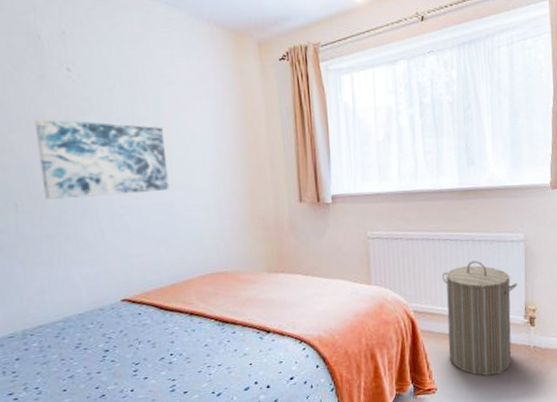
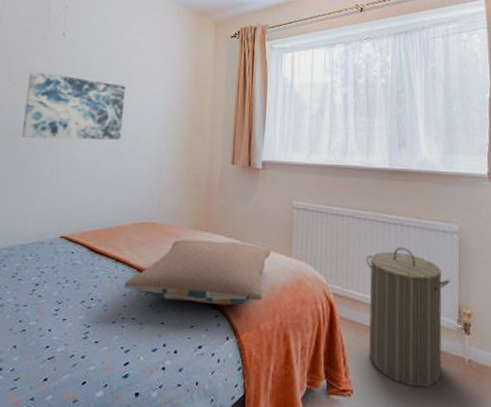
pillow: none [204,278,351,343] -> present [124,239,272,306]

